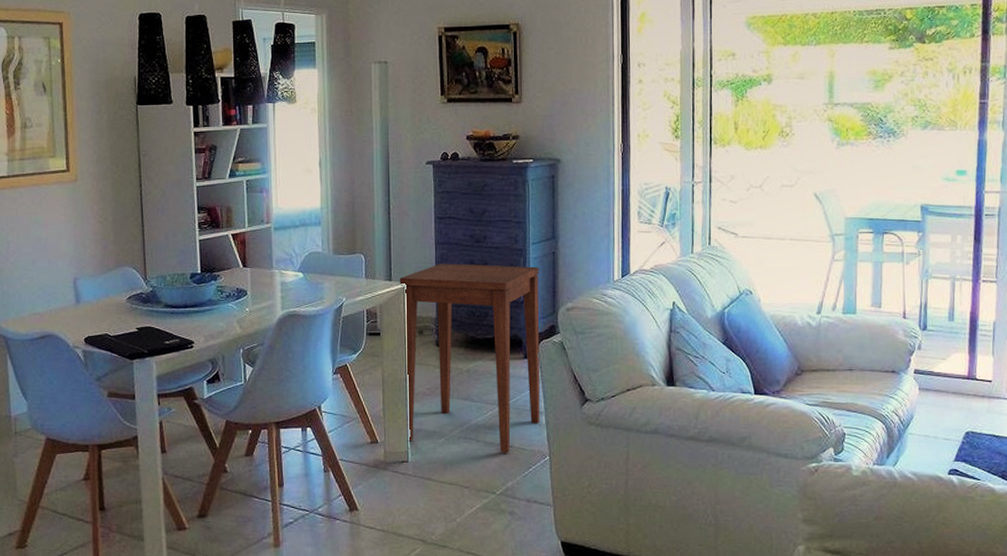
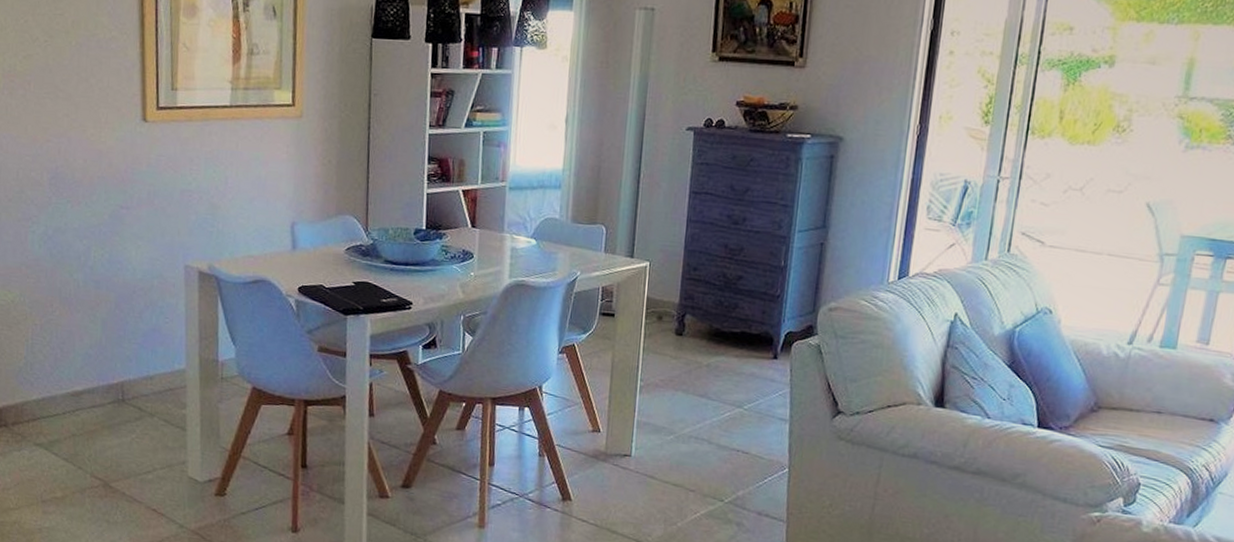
side table: present [399,263,540,454] -> none [632,244,803,460]

